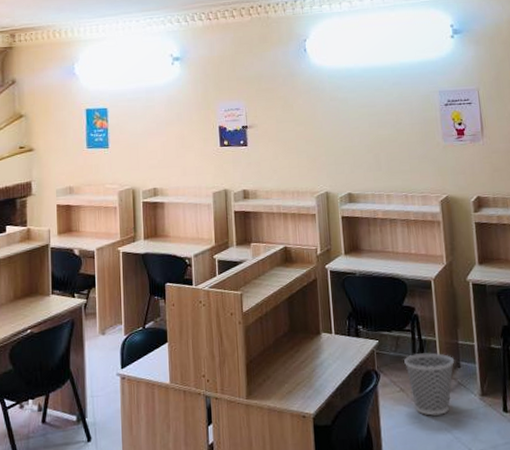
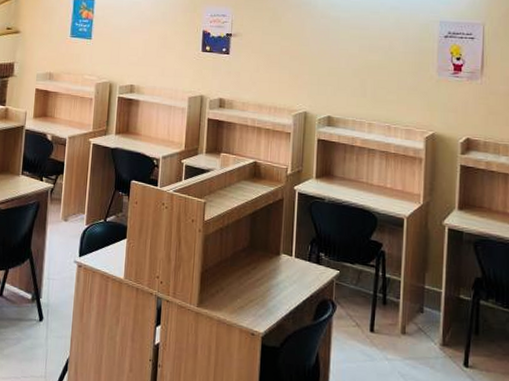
wastebasket: present [404,352,455,416] -> none [364,291,418,358]

